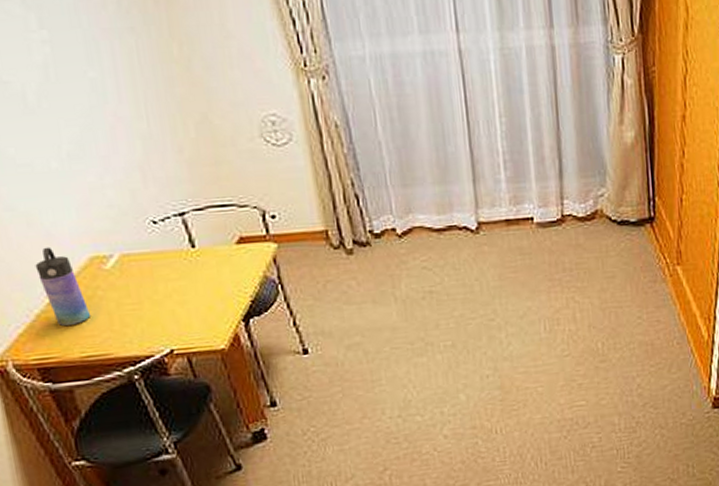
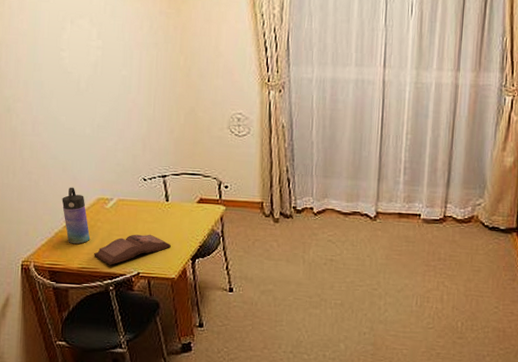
hardback book: none [101,295,211,347] -> present [94,234,171,265]

